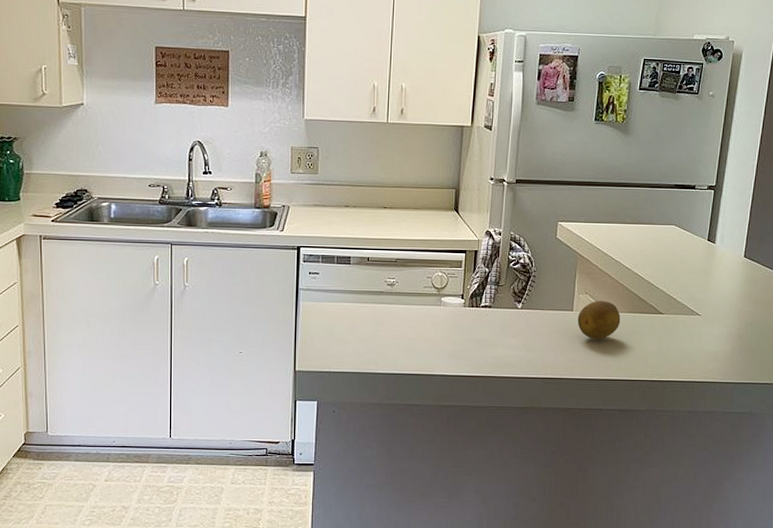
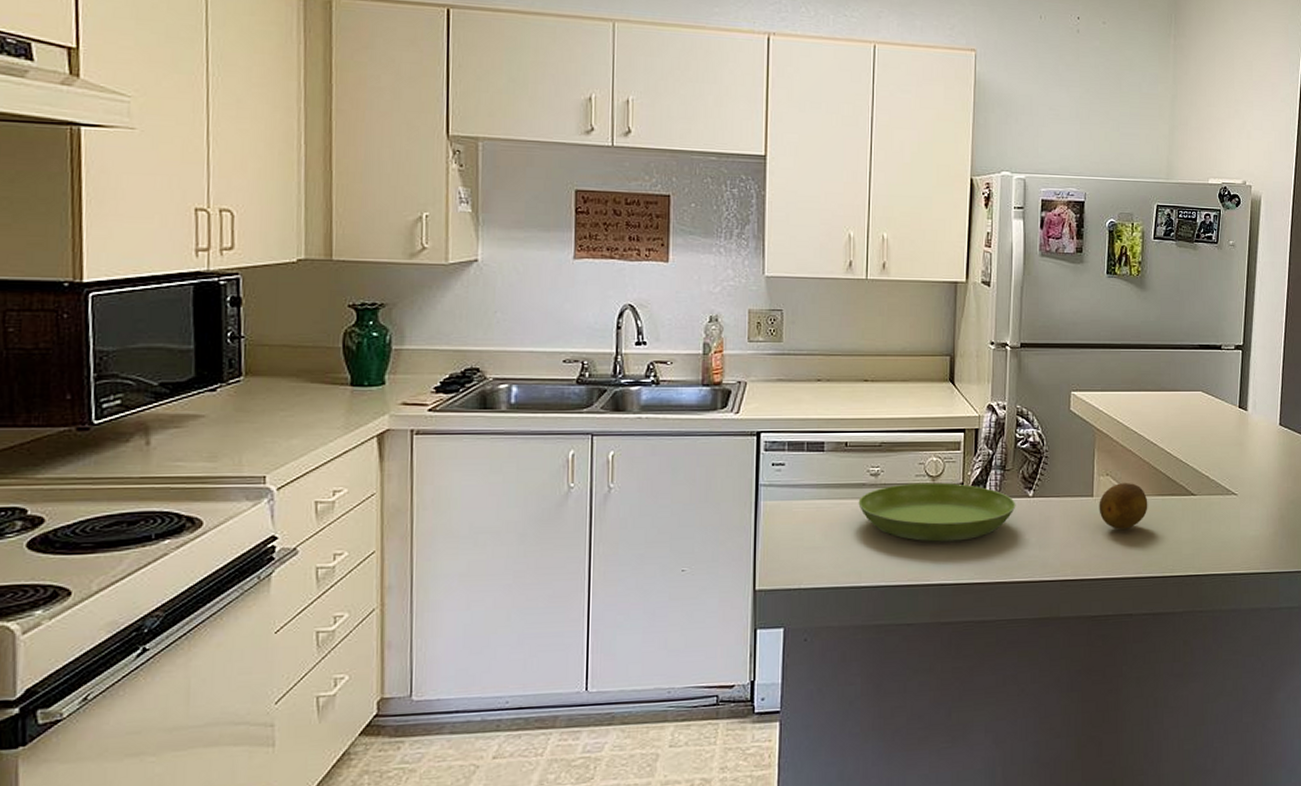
saucer: none [377,293,507,341] -> present [858,482,1016,542]

